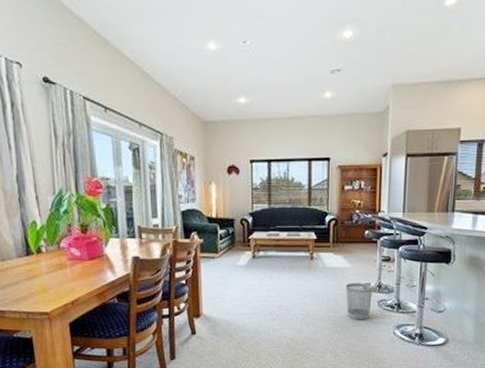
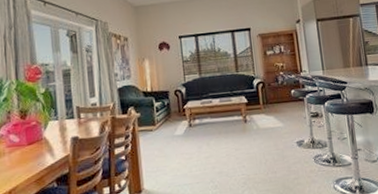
wastebasket: present [346,283,373,320] -> none [281,140,309,179]

